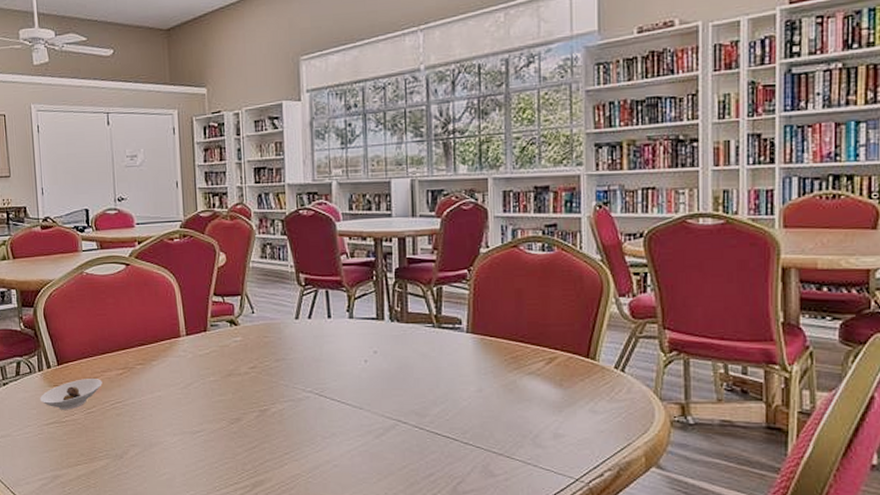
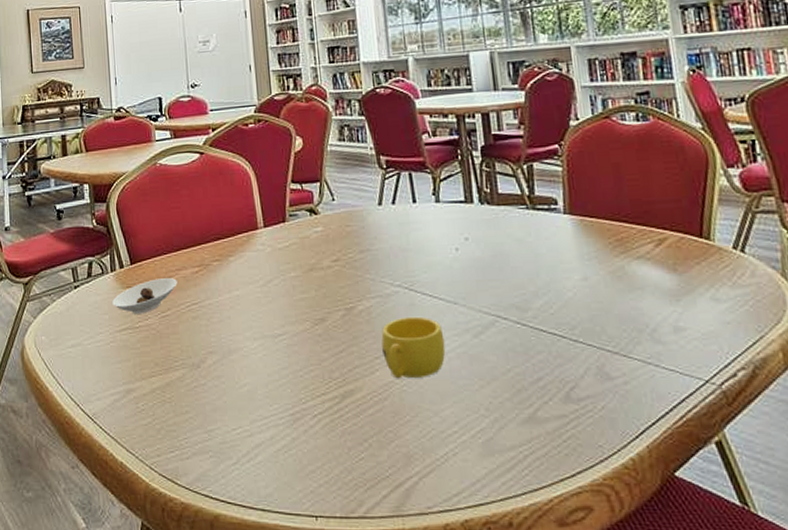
cup: none [291,419,349,472] -> present [381,316,446,379]

